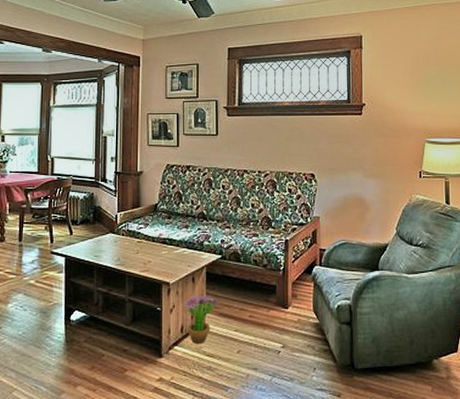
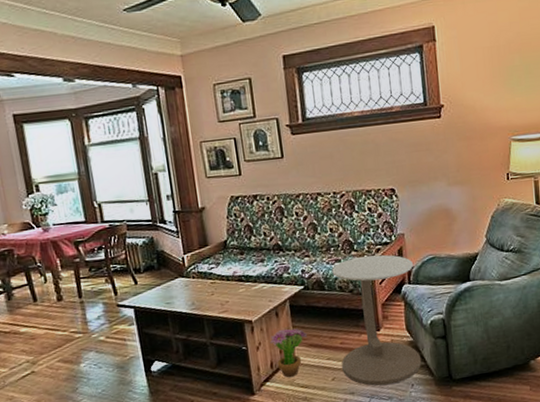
side table: none [248,234,326,365] -> present [332,254,422,386]

